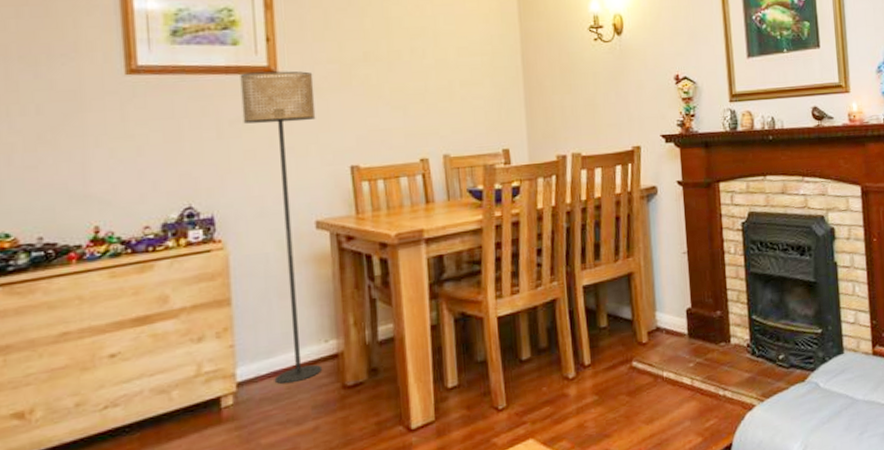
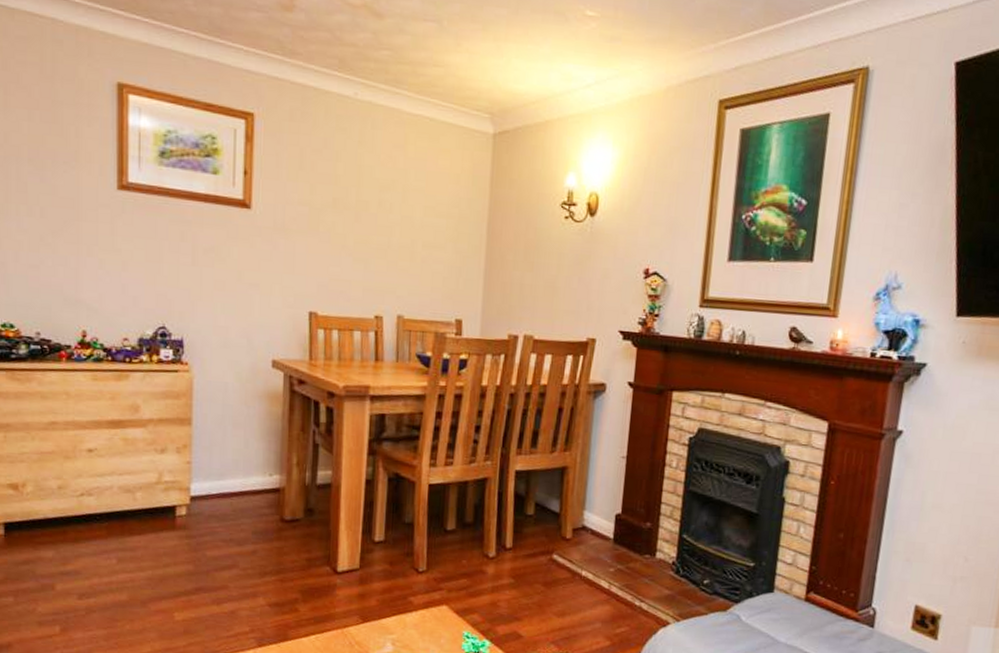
floor lamp: present [240,71,323,385] -> none [216,203,284,507]

